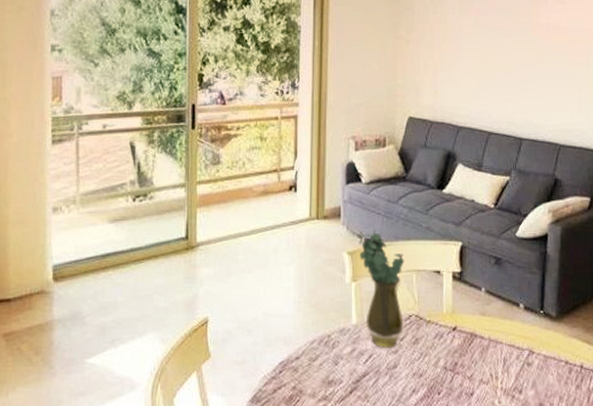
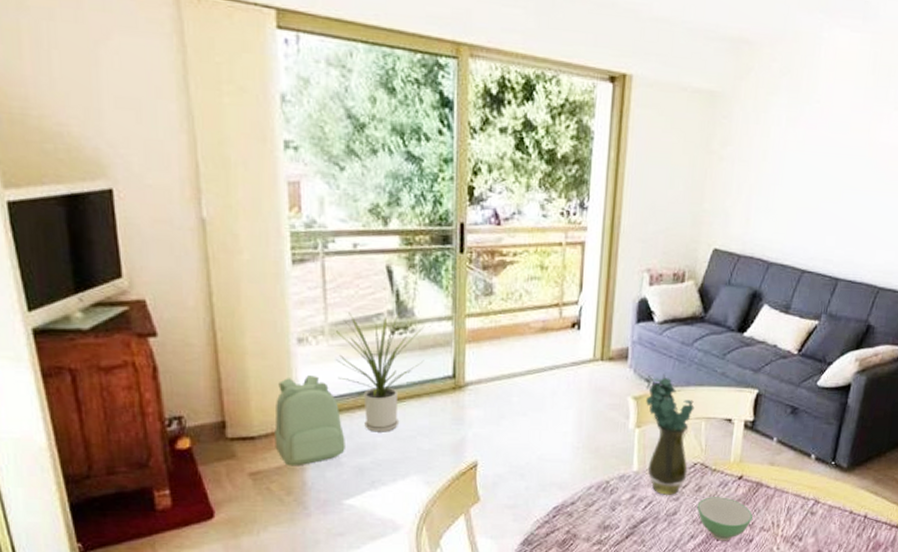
backpack: none [27,240,90,327] -> present [275,374,345,466]
house plant: none [85,181,162,292] -> present [336,311,425,432]
bowl: none [416,349,470,395] -> present [697,497,753,541]

